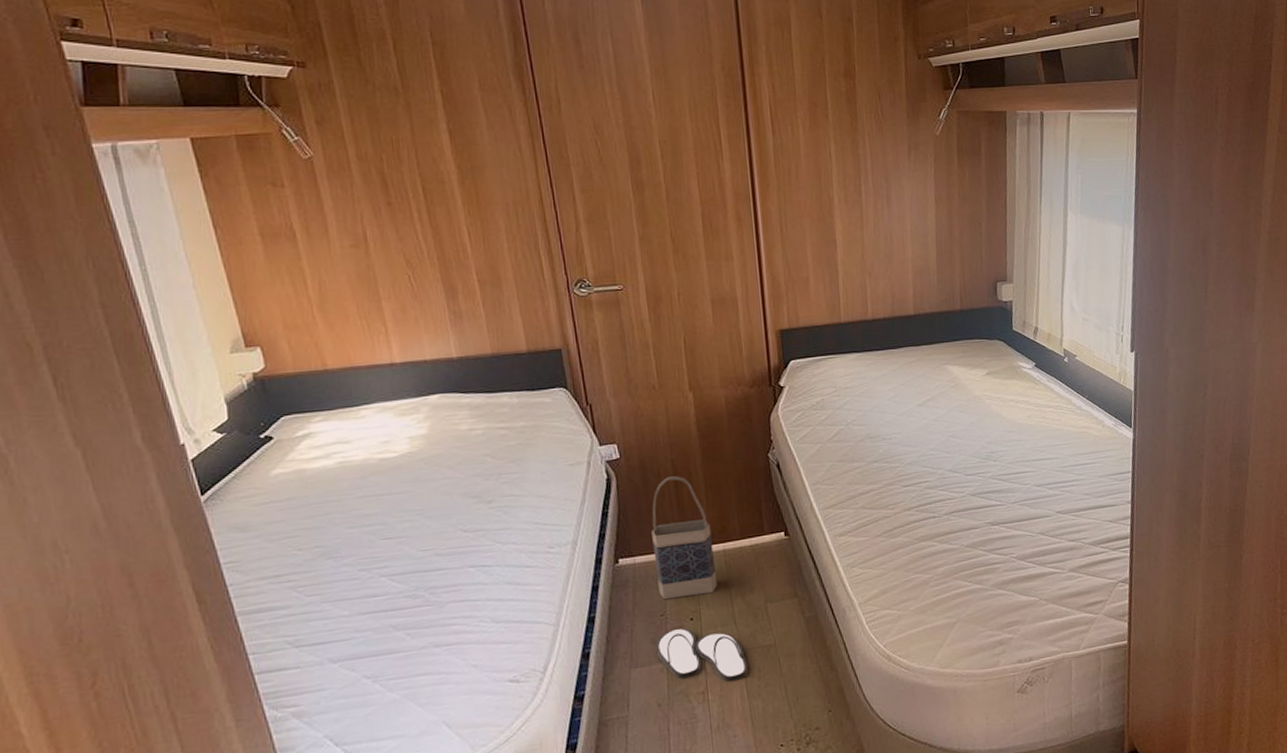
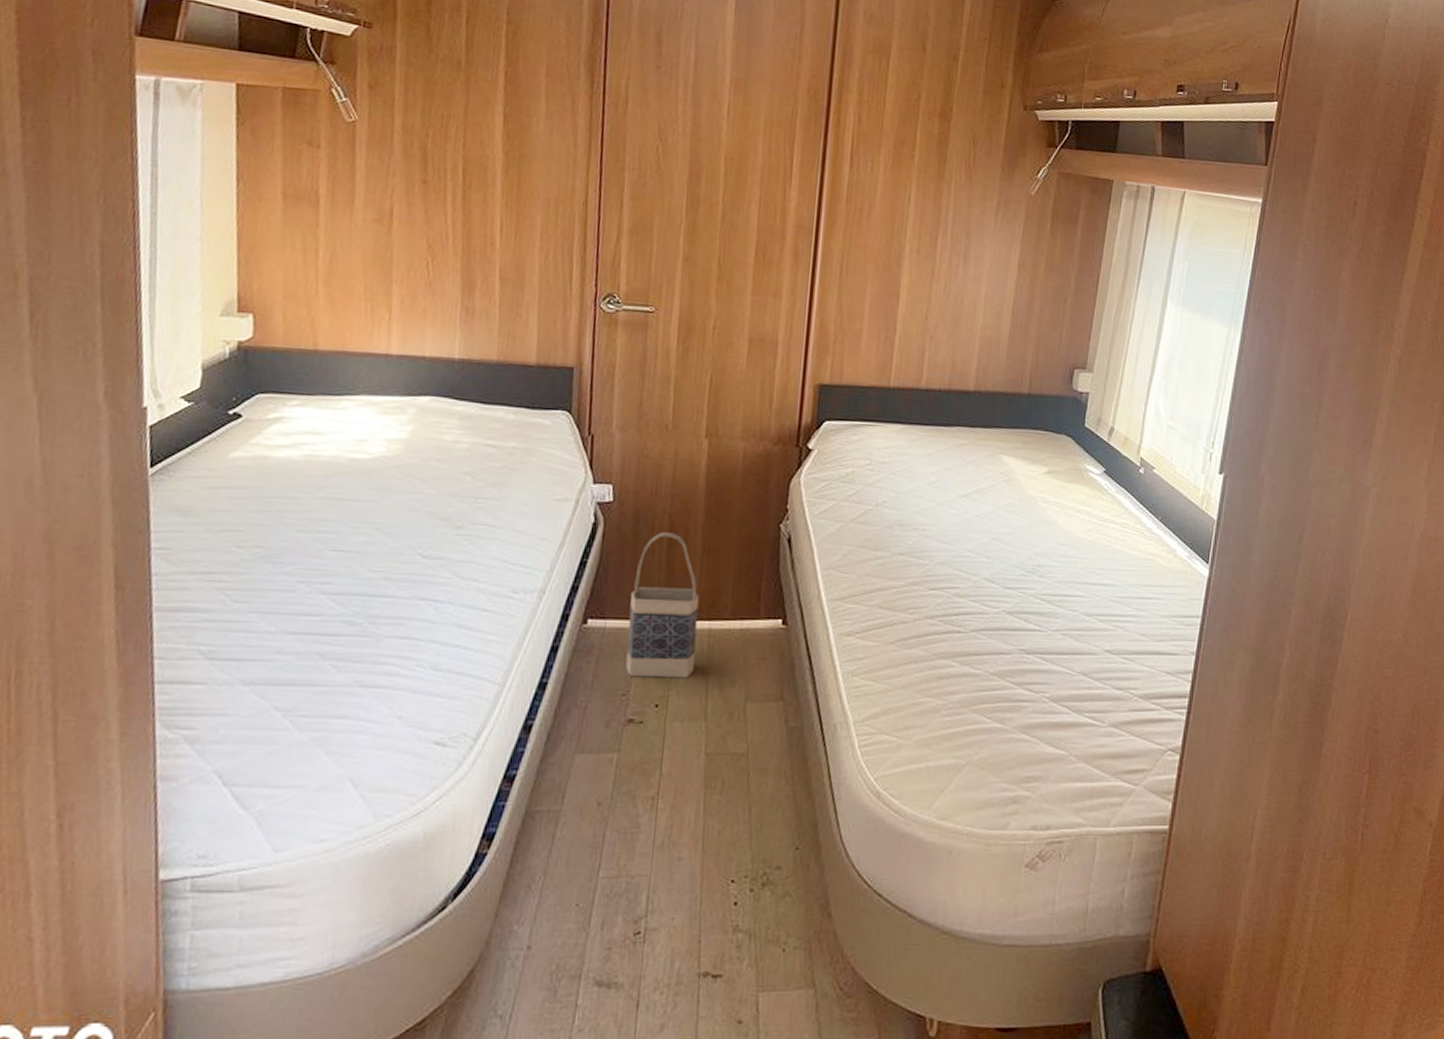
slippers: present [655,628,748,681] -> none [608,714,711,790]

